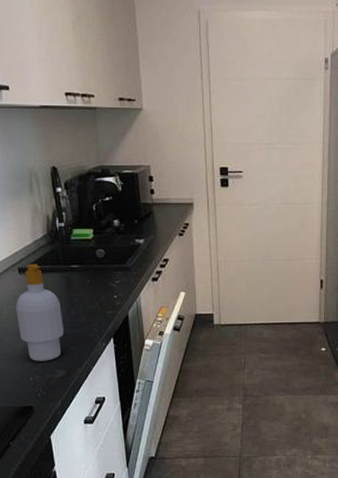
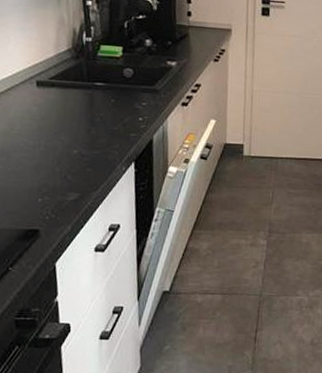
soap bottle: present [16,263,64,361] -> none [29,77,81,182]

